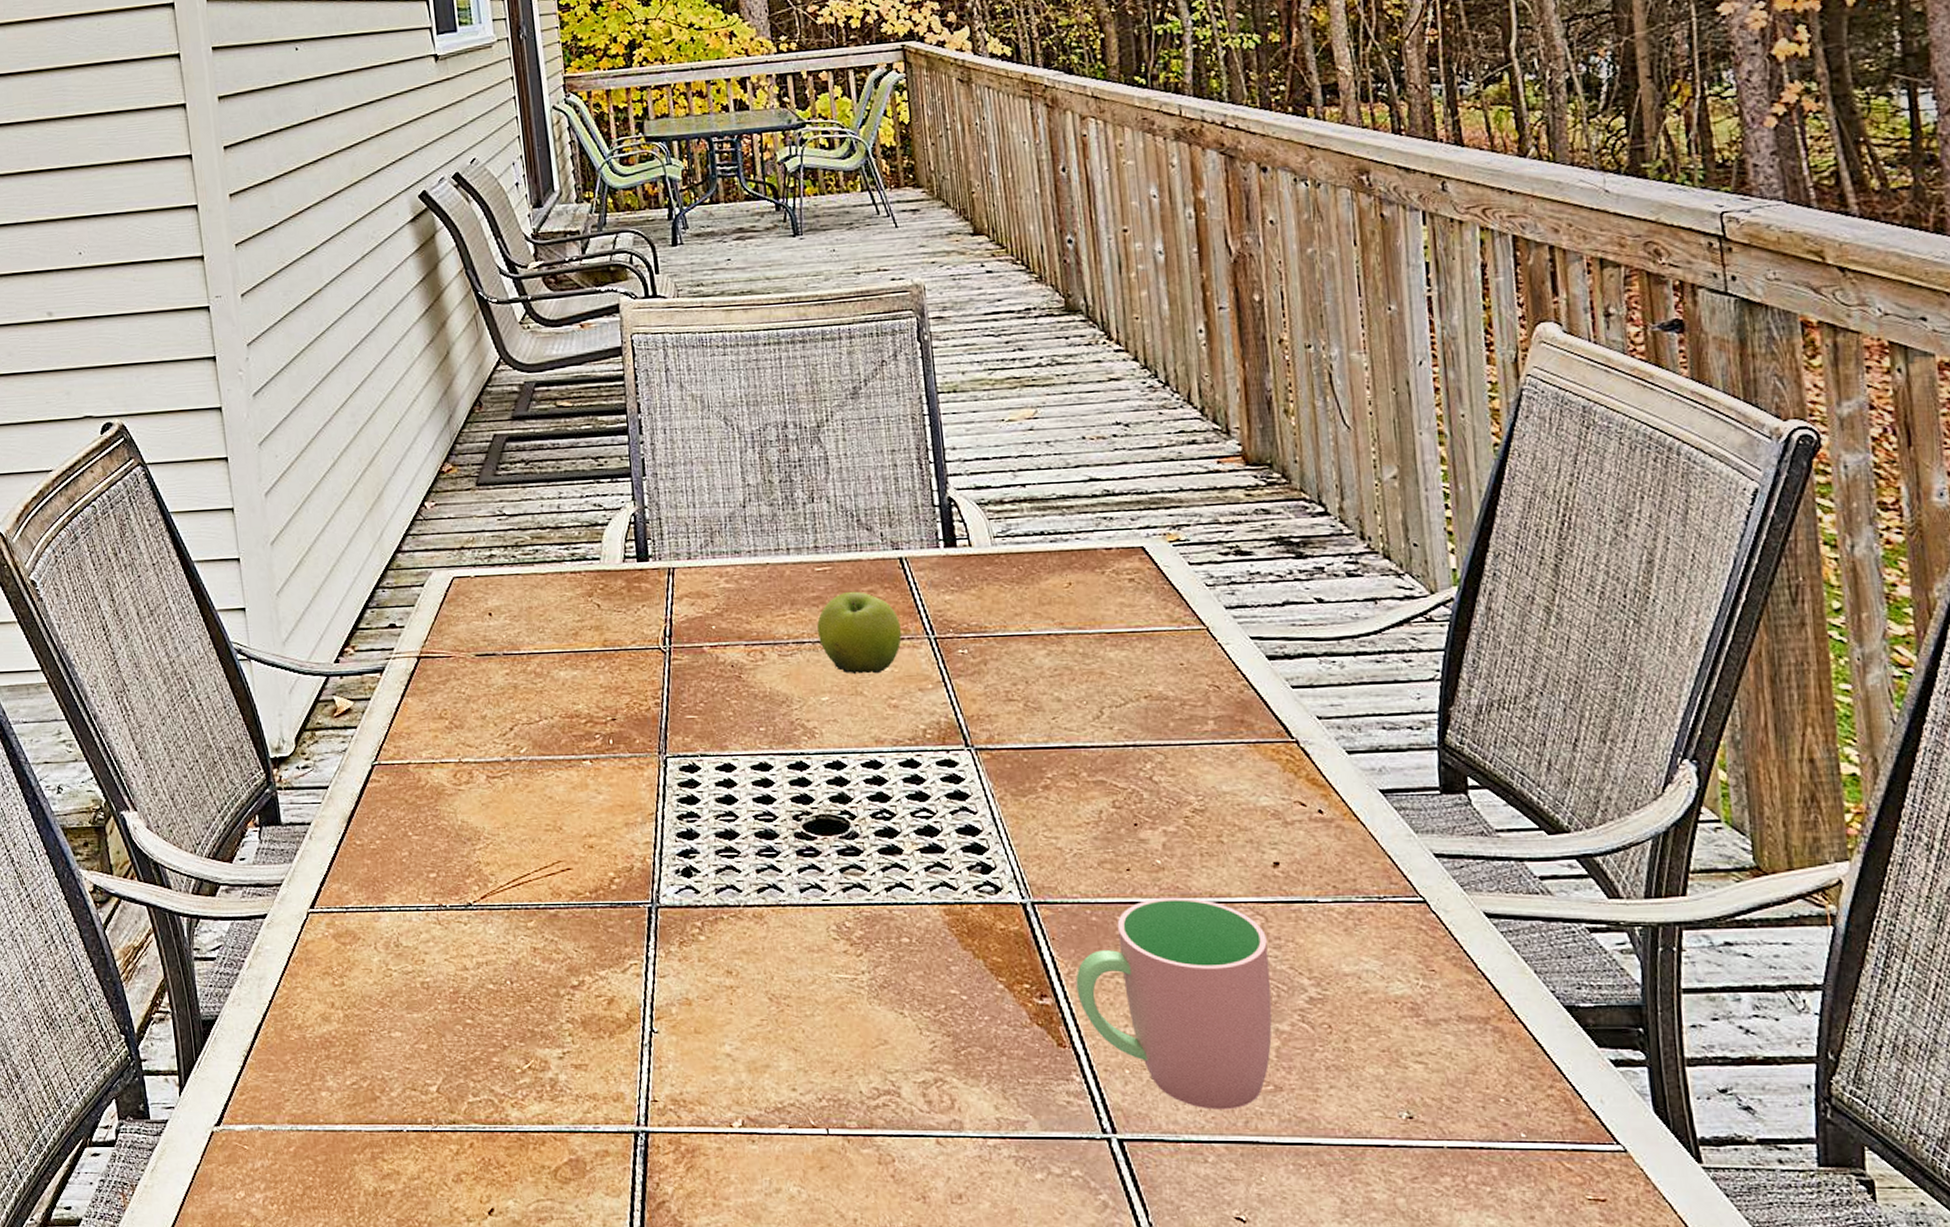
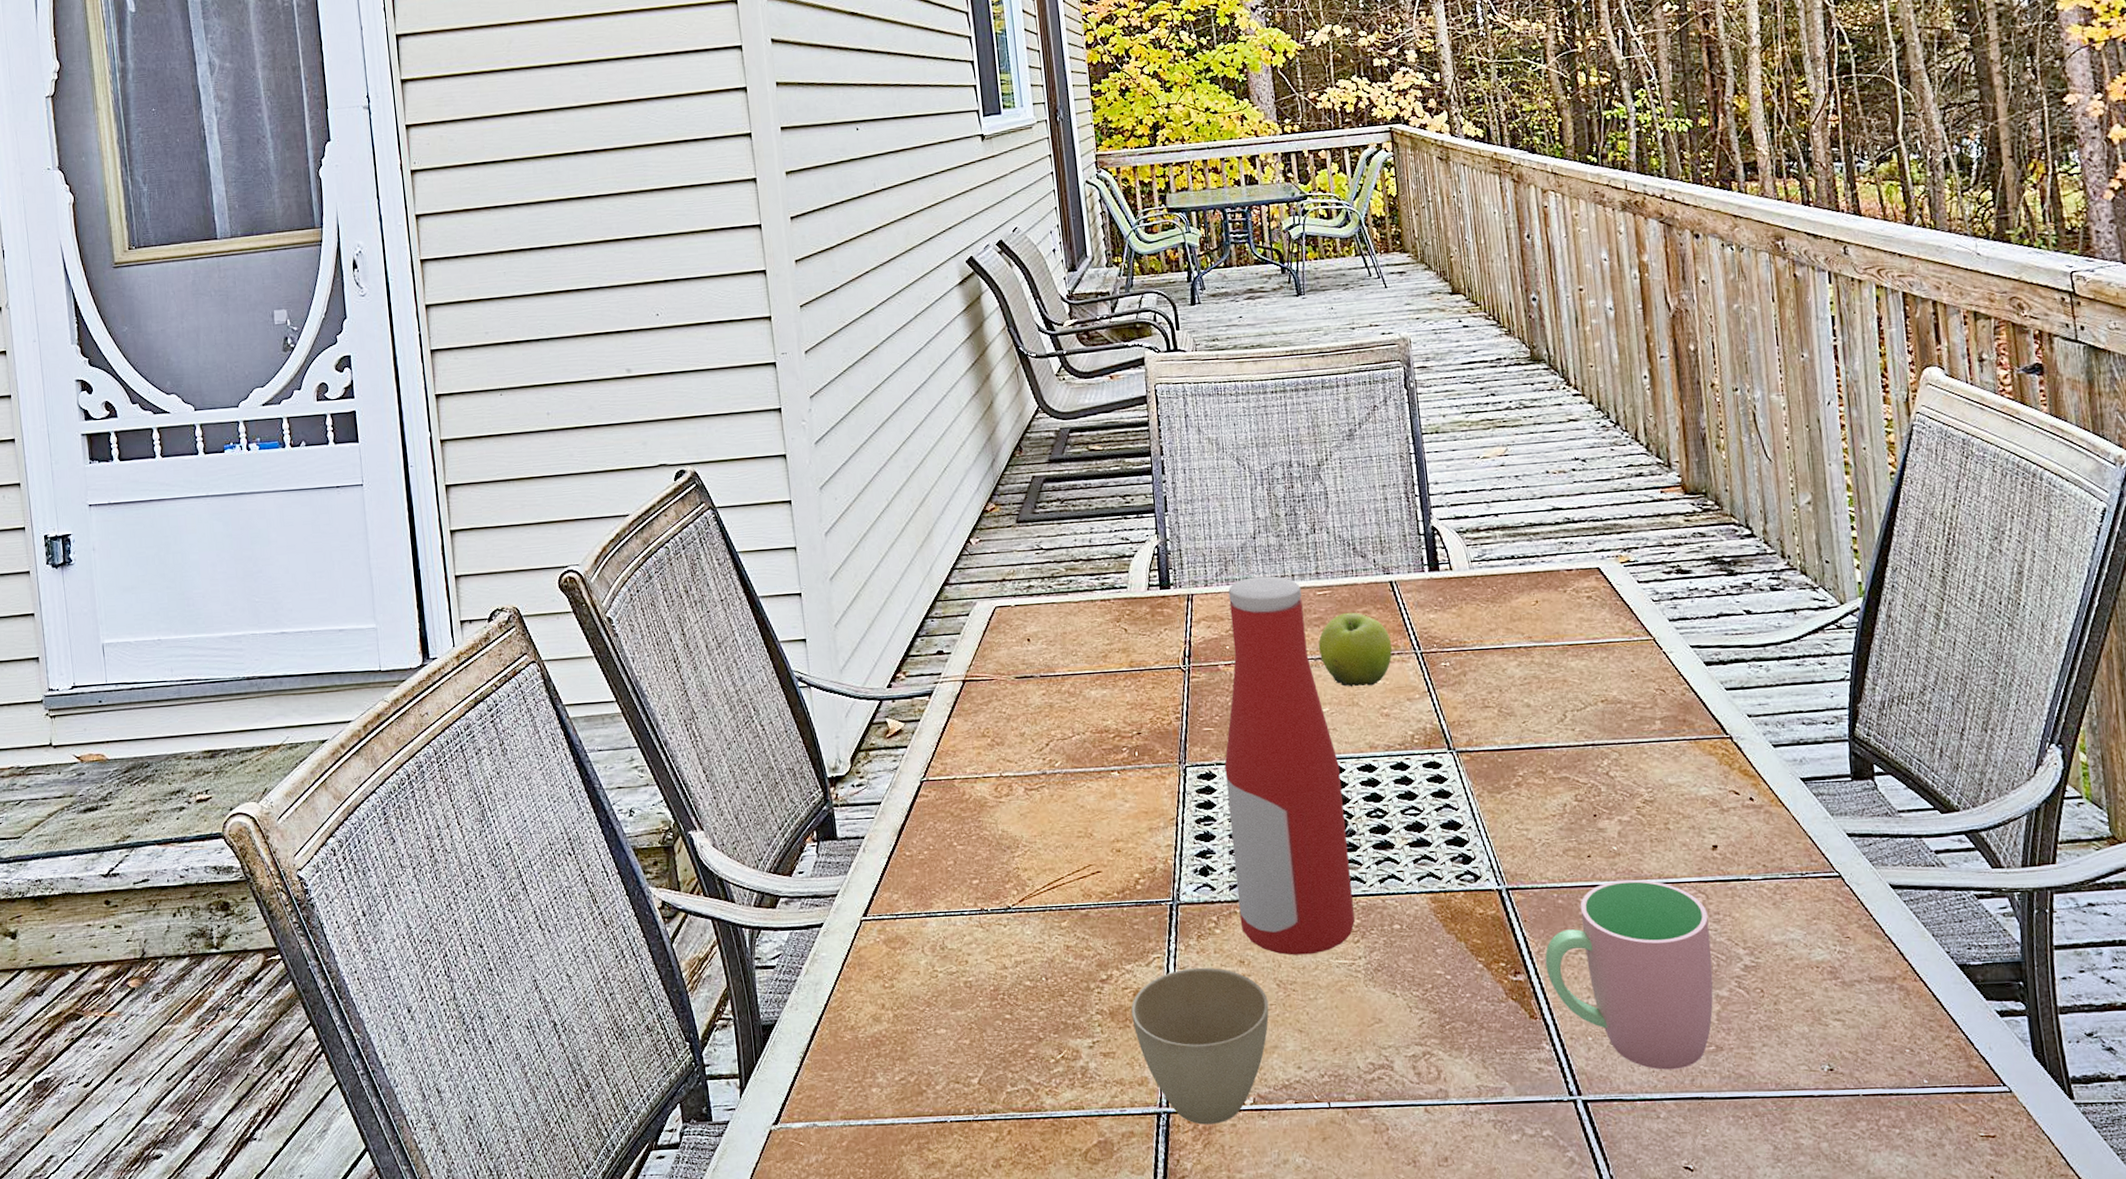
cup: none [605,976,760,1147] -> present [1131,967,1269,1125]
bottle: none [710,549,857,967] -> present [1224,576,1355,956]

